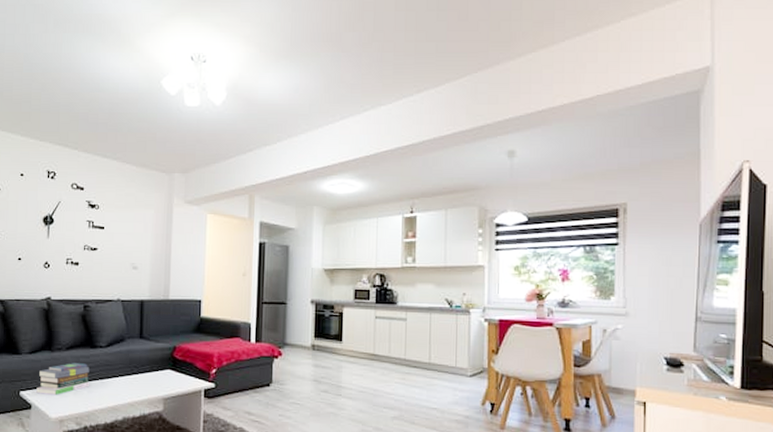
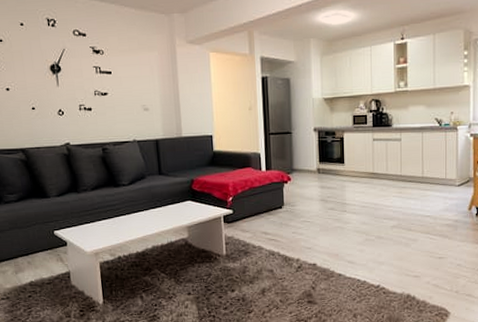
books: present [36,363,90,395] -> none [69,201,119,232]

